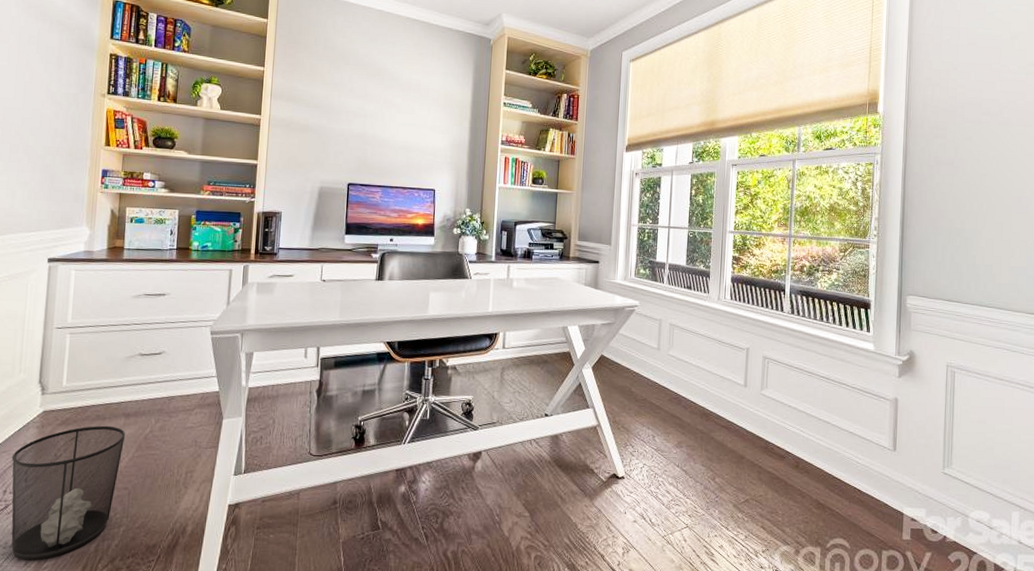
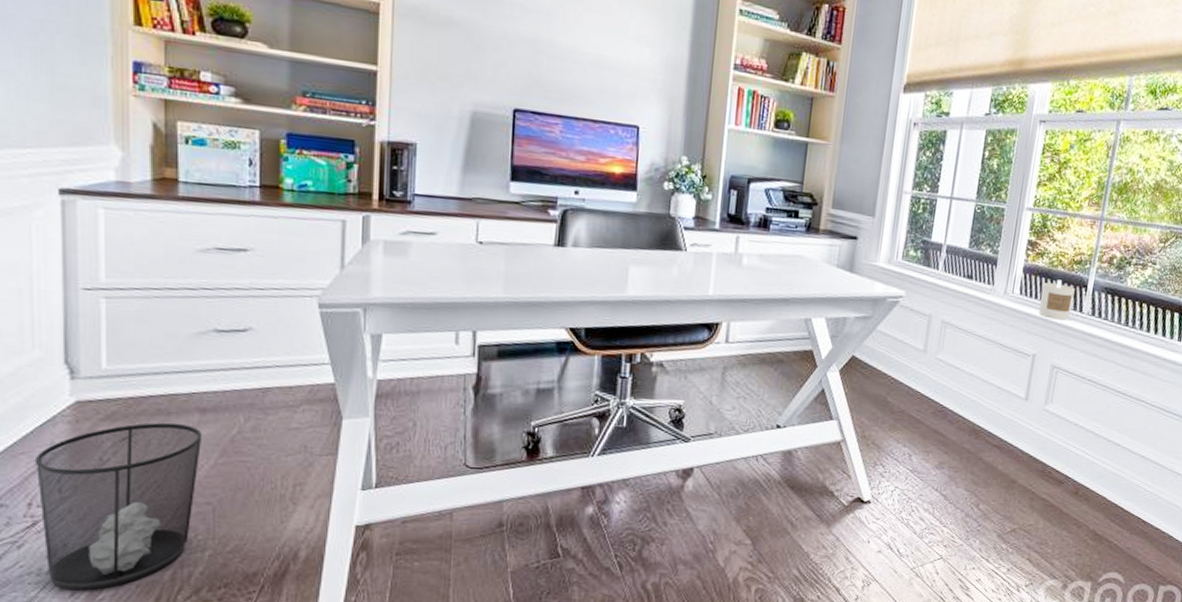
candle: none [747,286,775,319] -> present [1039,279,1075,321]

